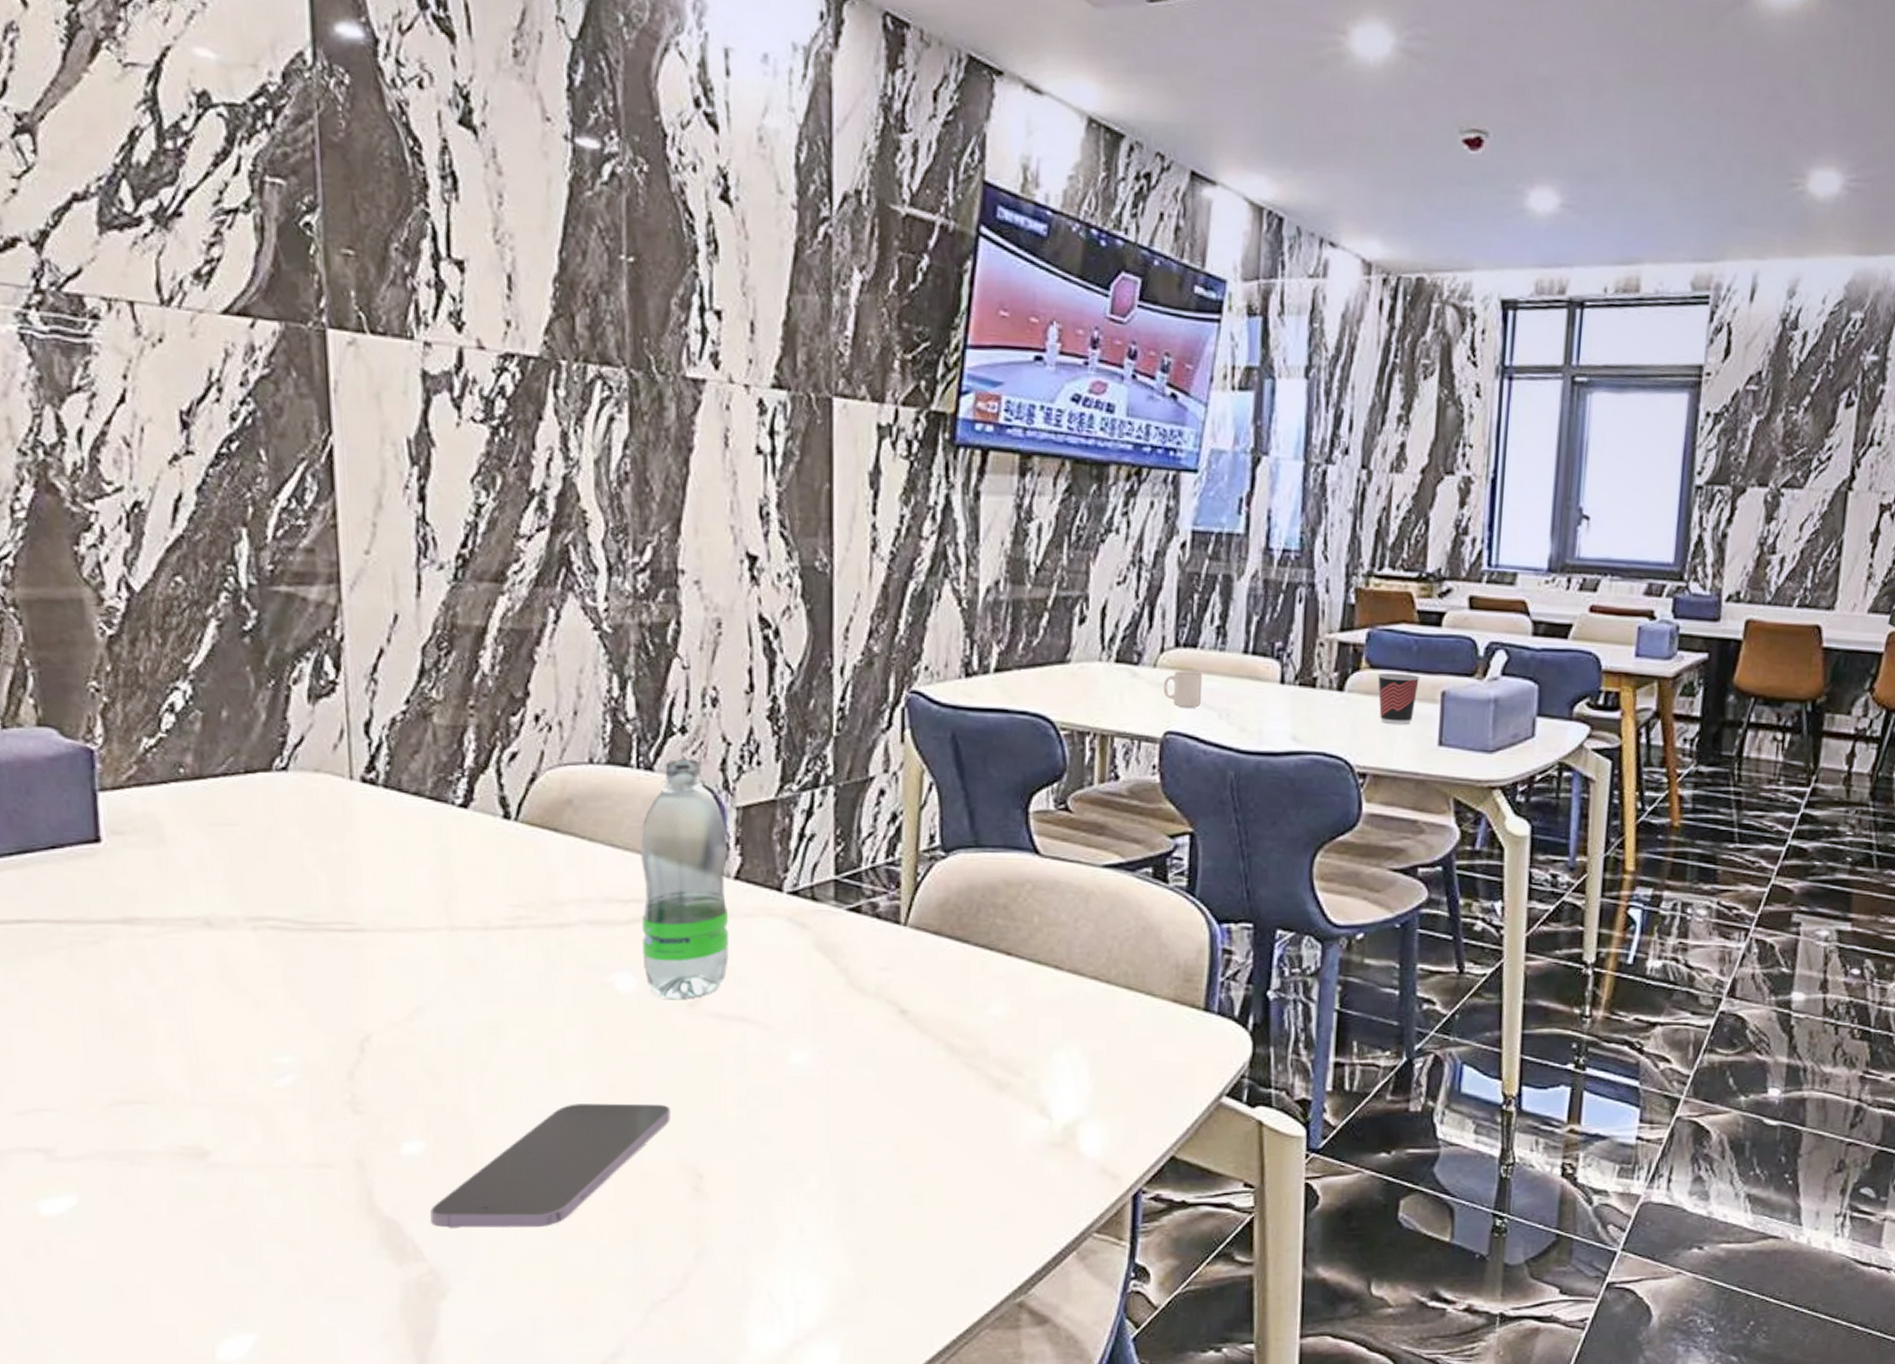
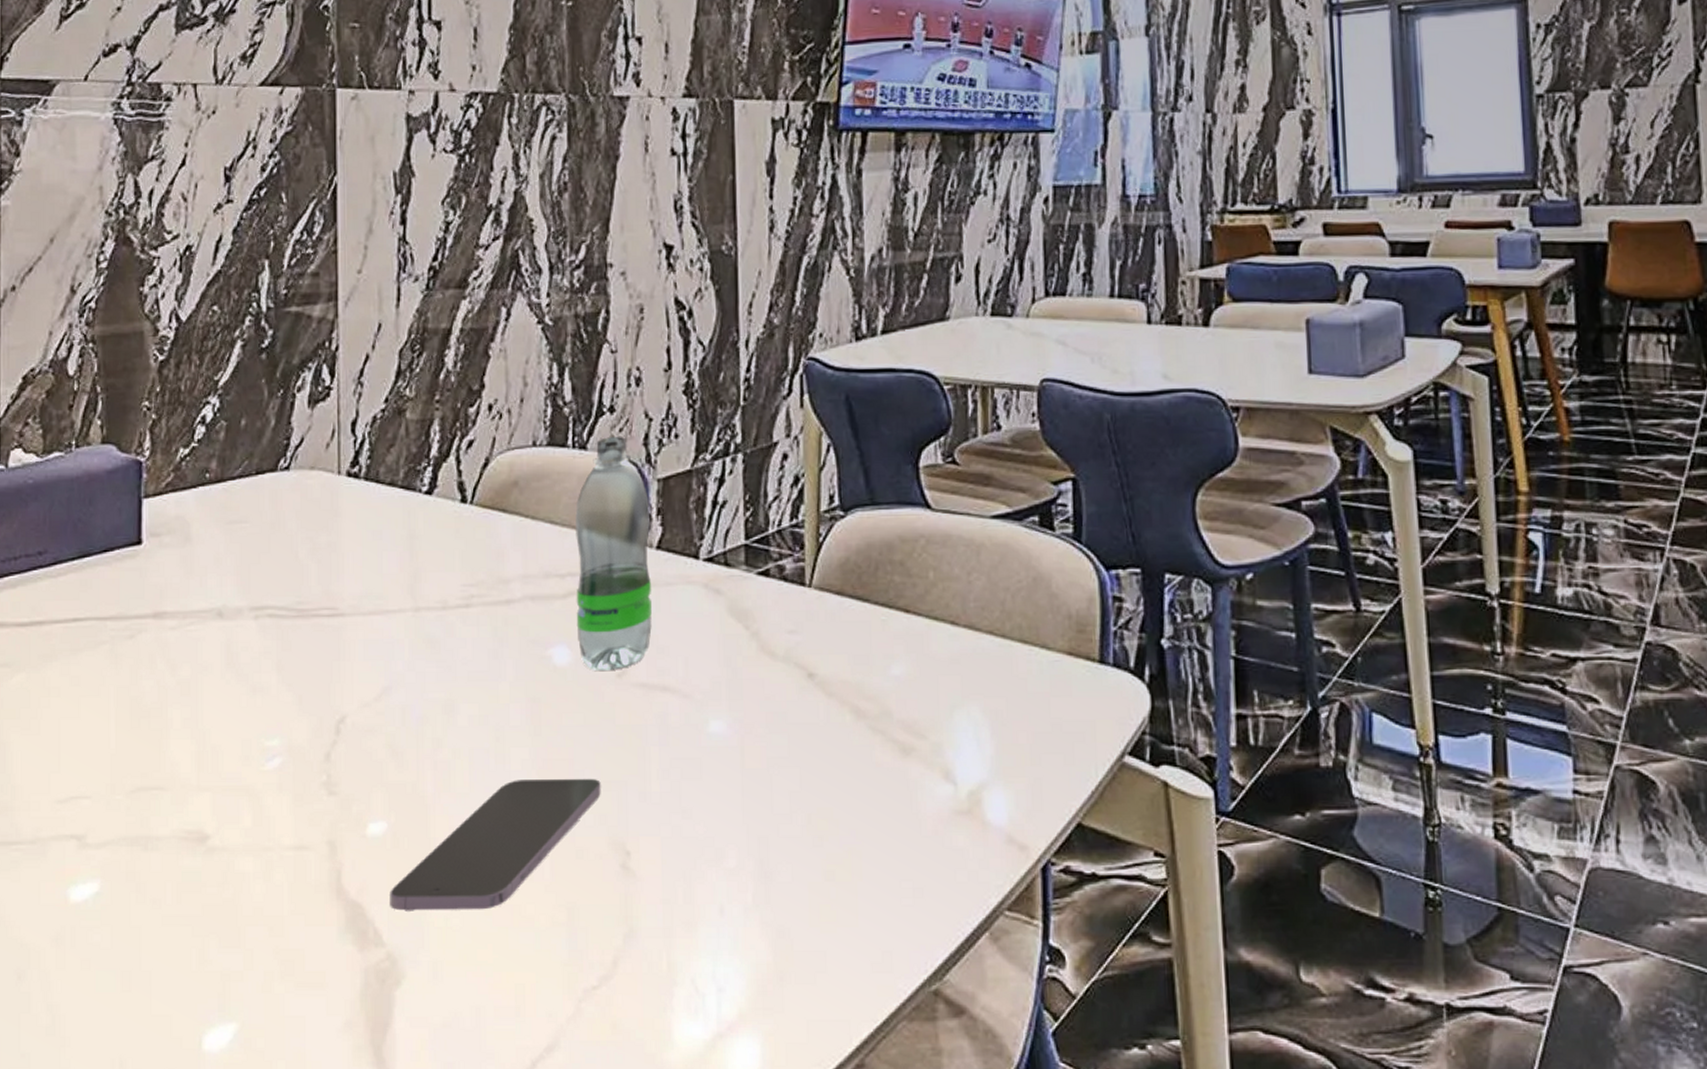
cup: present [1163,671,1203,709] -> none [1036,319,1074,356]
cup: present [1378,672,1419,726] -> none [1241,304,1282,357]

